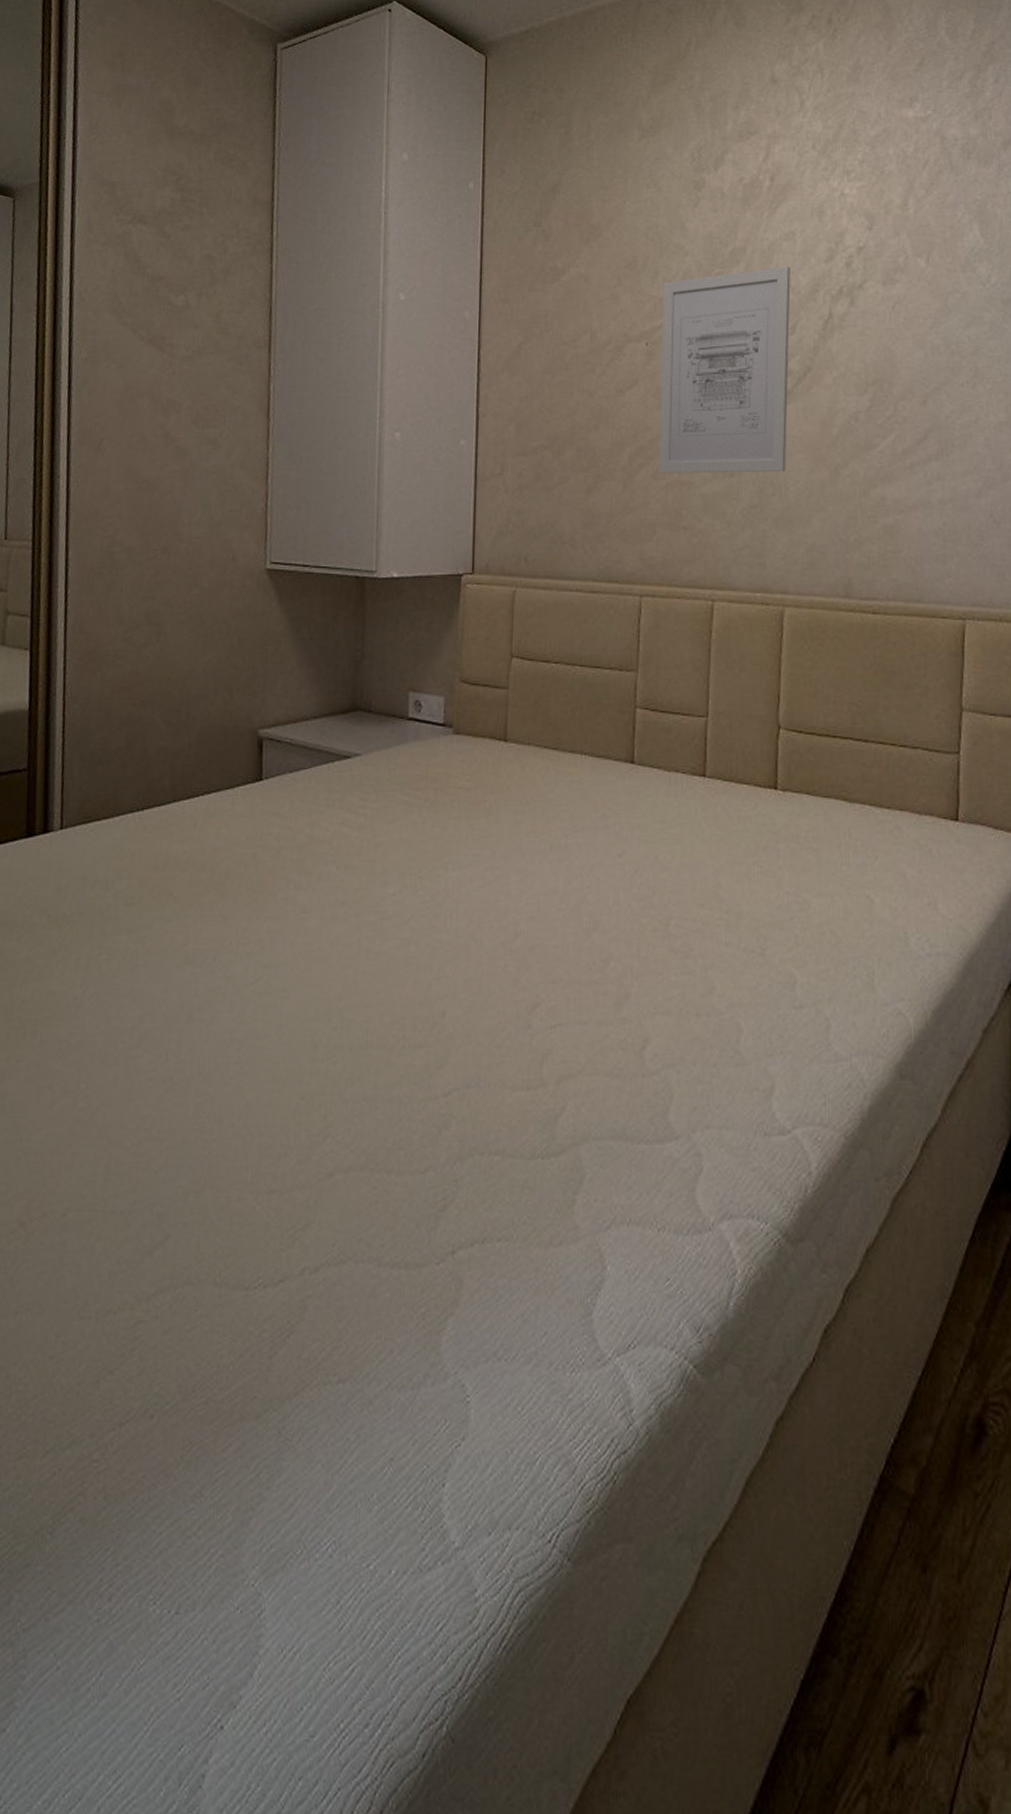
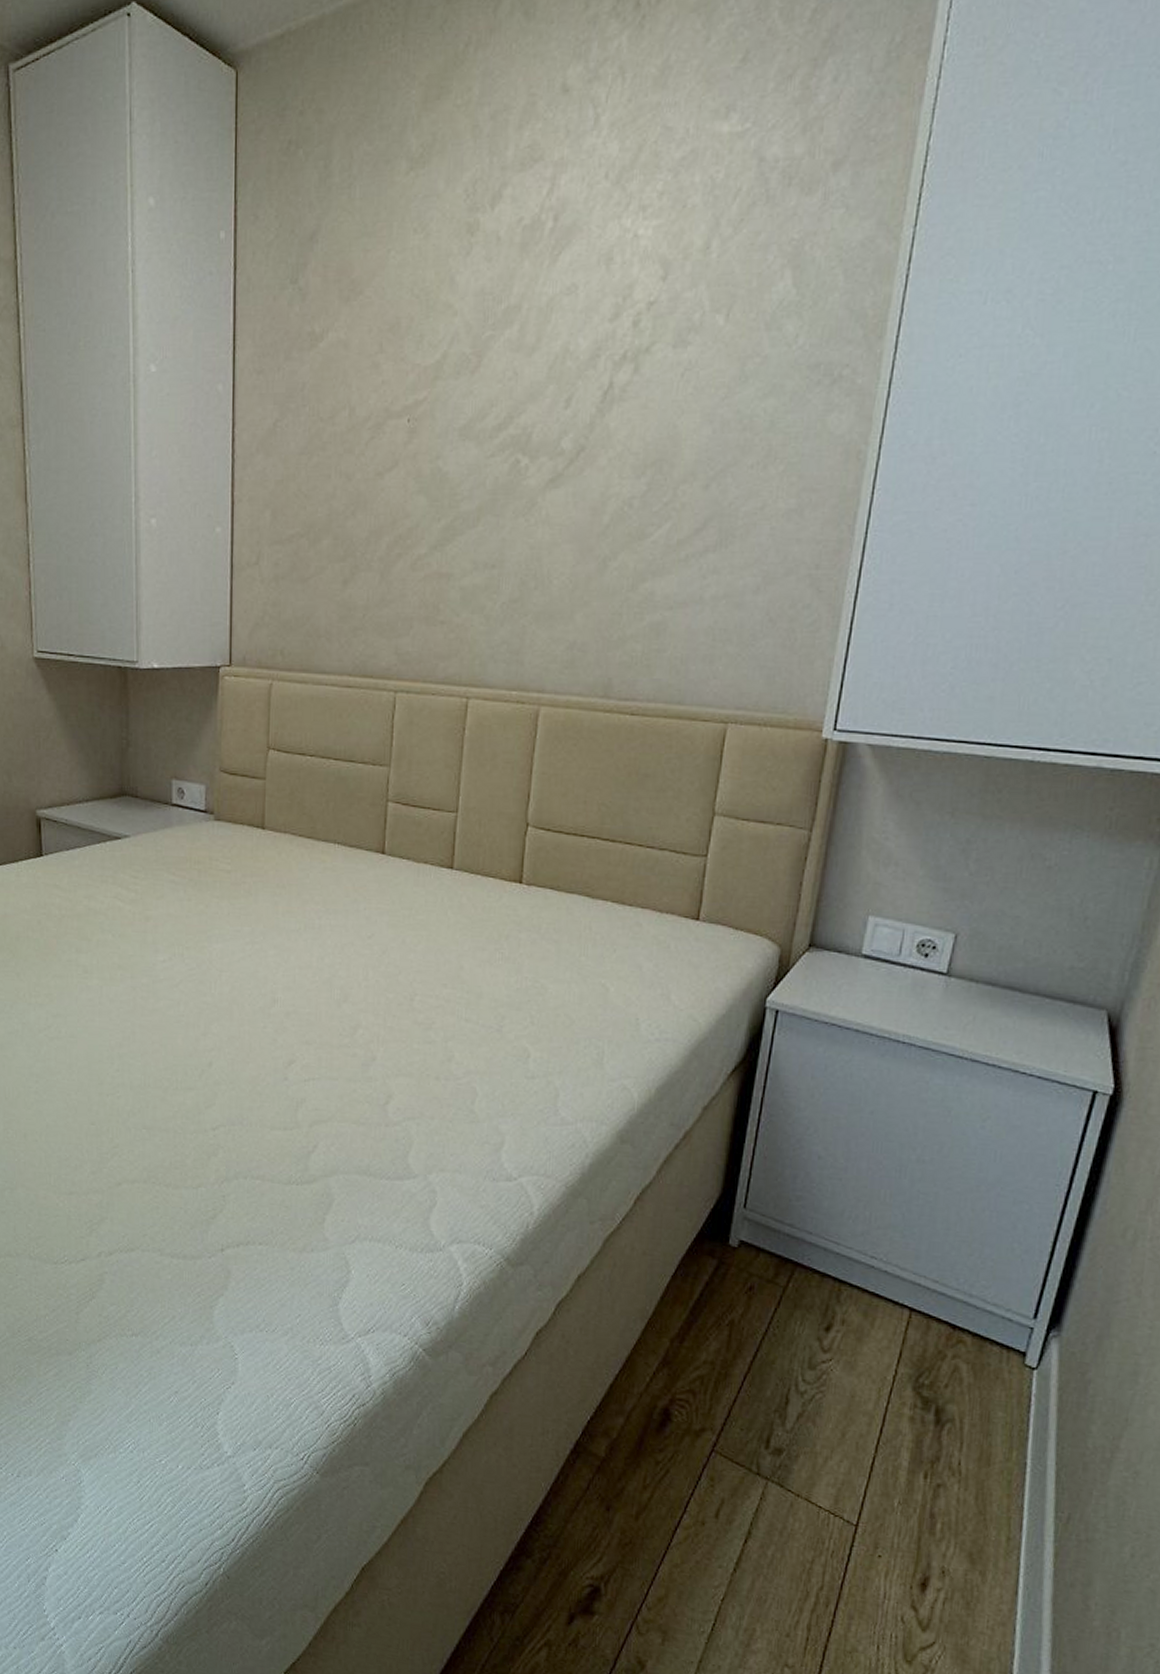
wall art: present [658,266,791,474] -> none [417,326,570,565]

